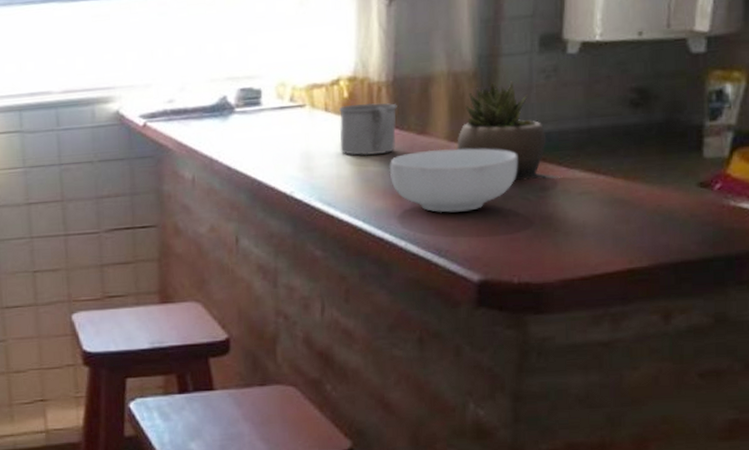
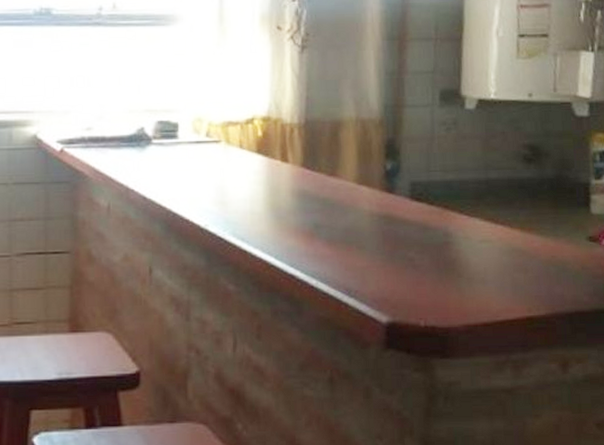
mug: present [339,102,397,156] -> none [253,142,309,194]
cereal bowl: present [389,148,518,213] -> none [300,191,422,254]
succulent plant: present [457,82,561,181] -> none [365,131,463,227]

